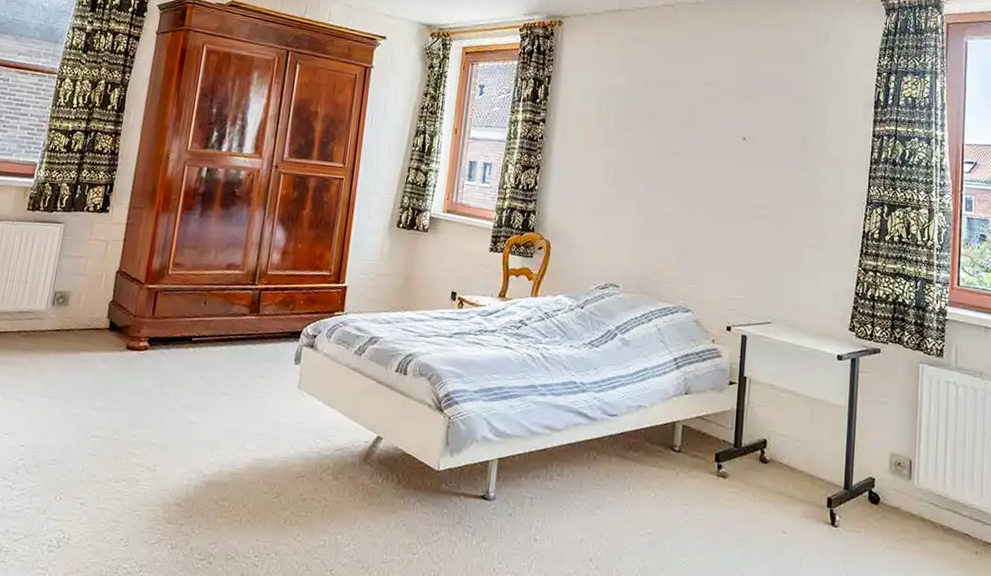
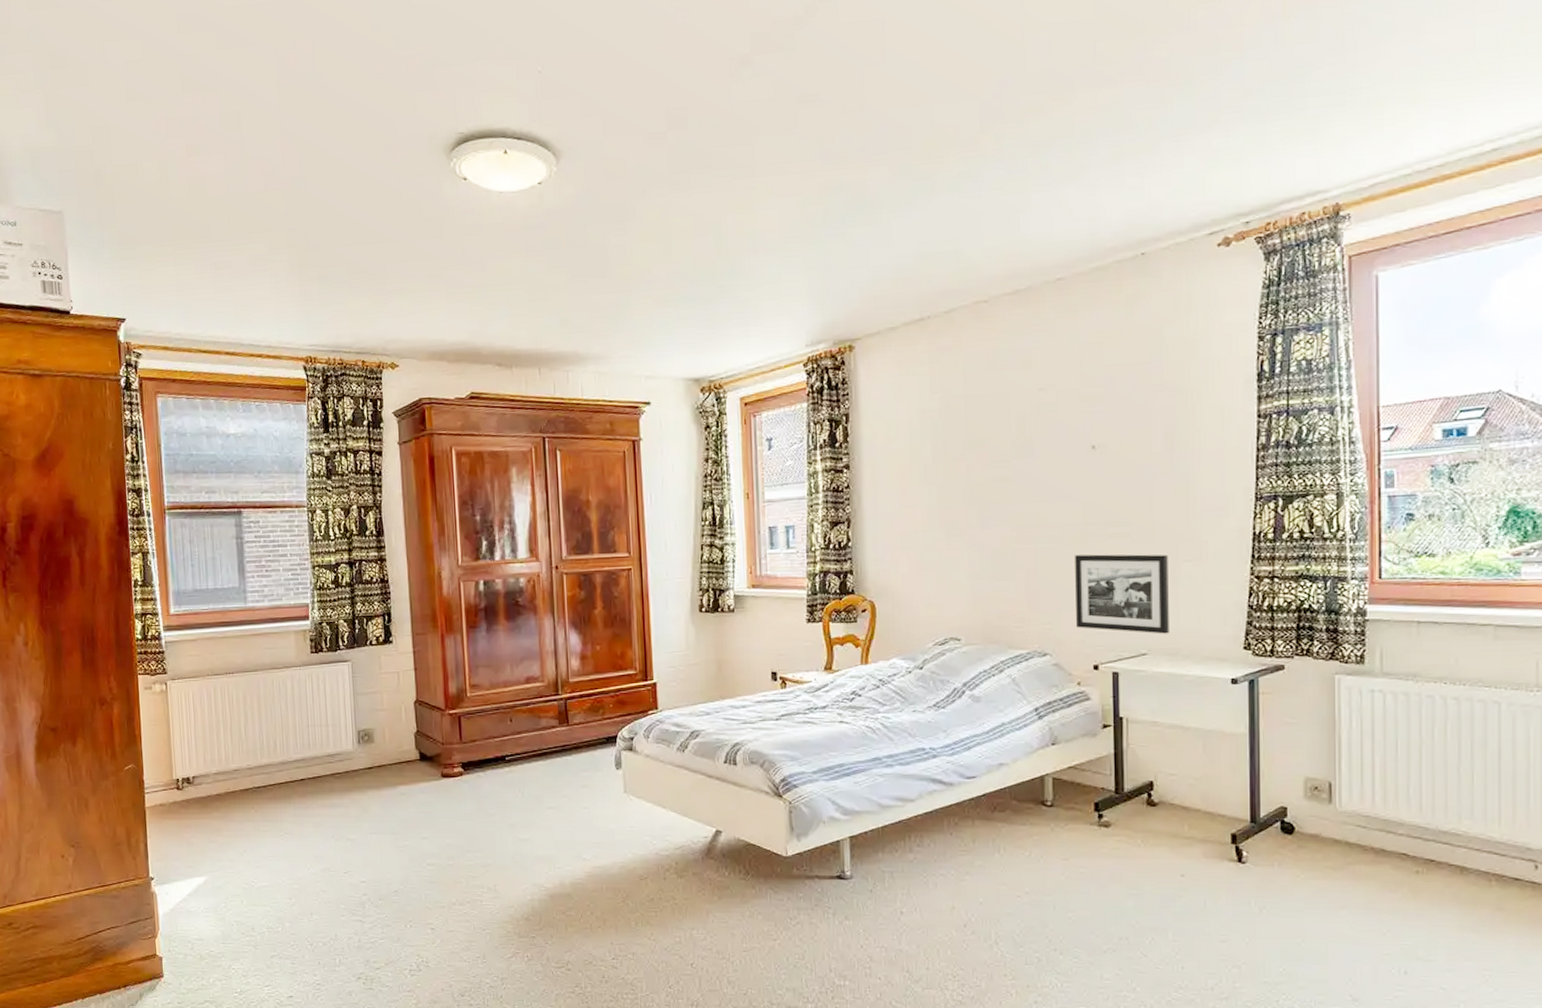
picture frame: none [716,227,795,308] -> present [1075,554,1169,634]

